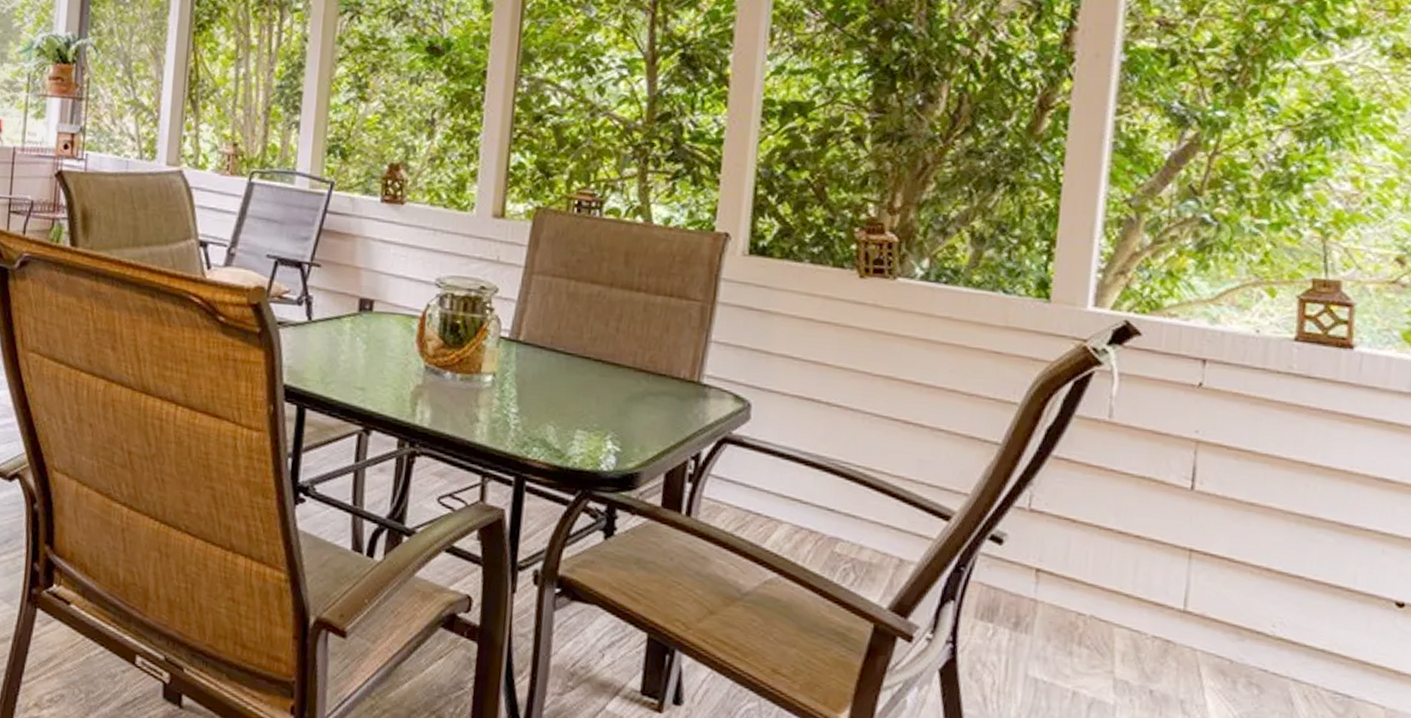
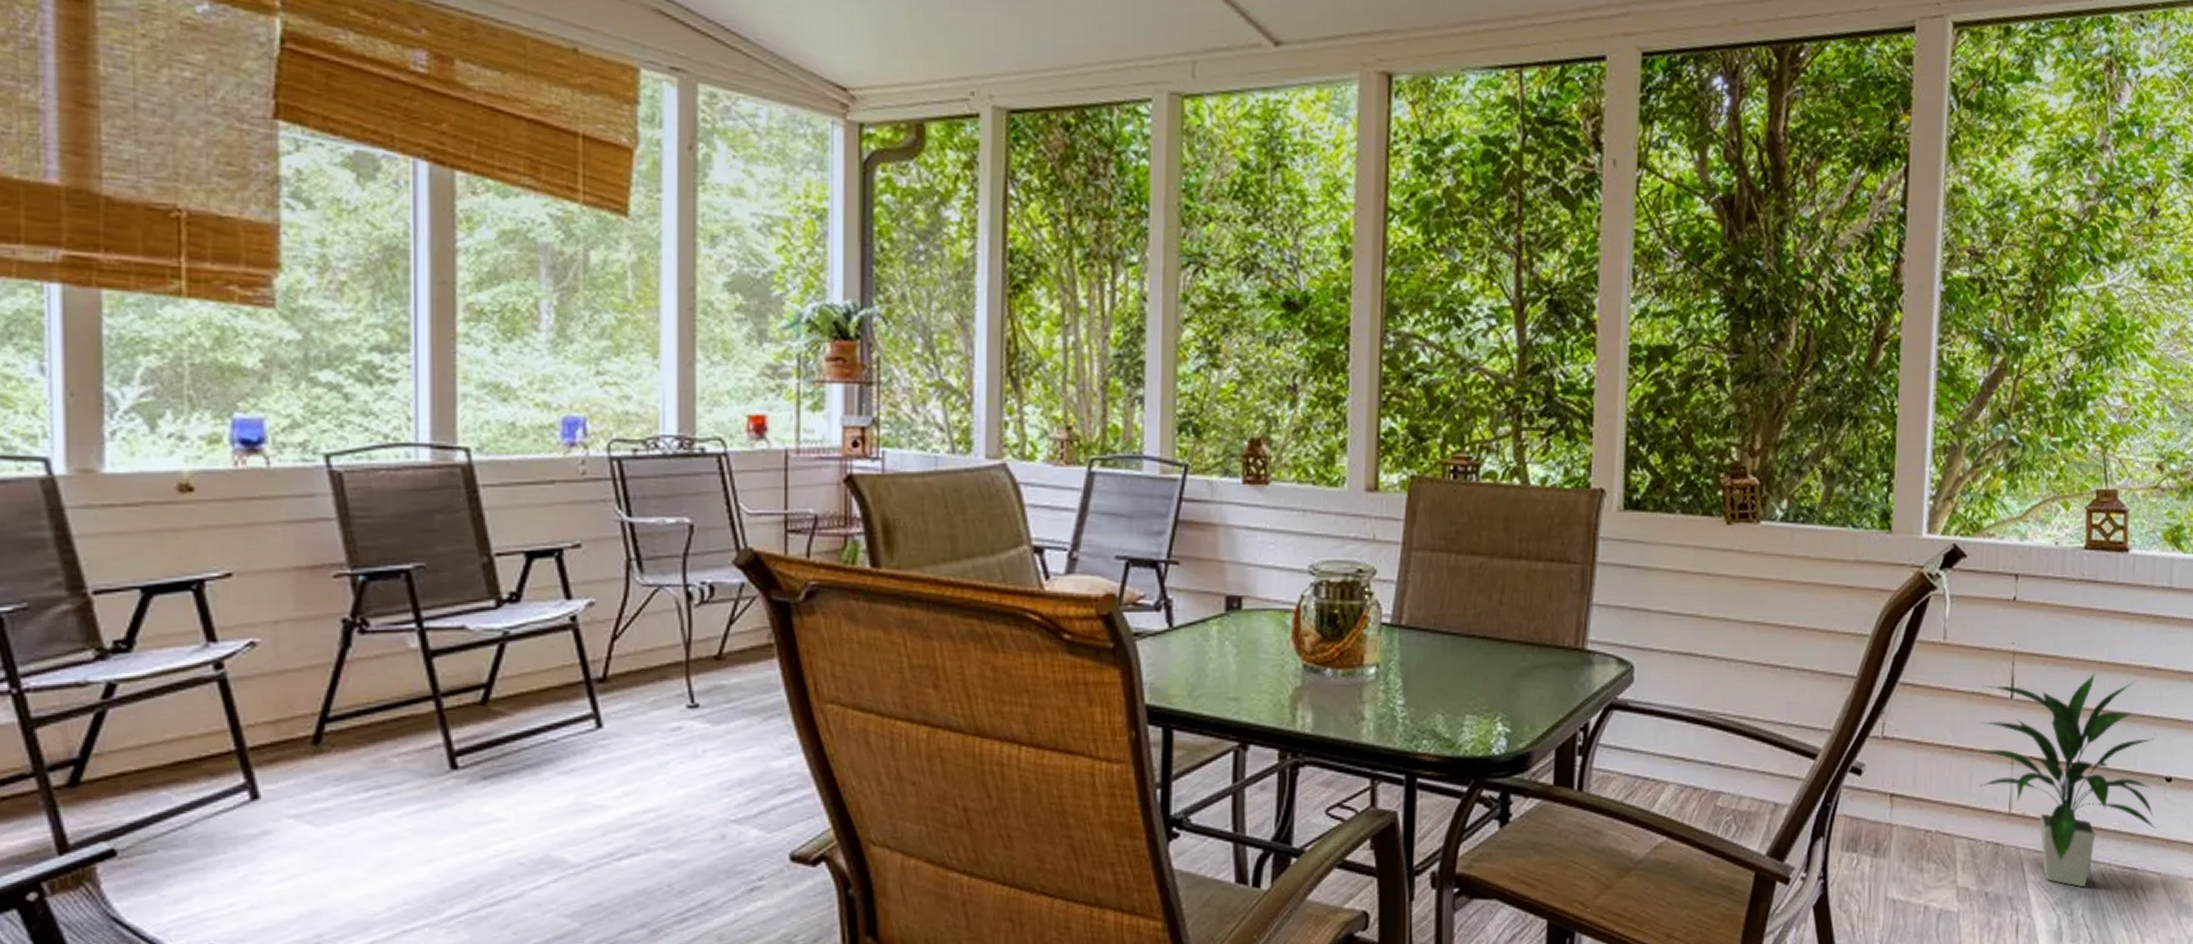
indoor plant: none [1147,472,1382,705] -> present [1980,673,2157,887]

